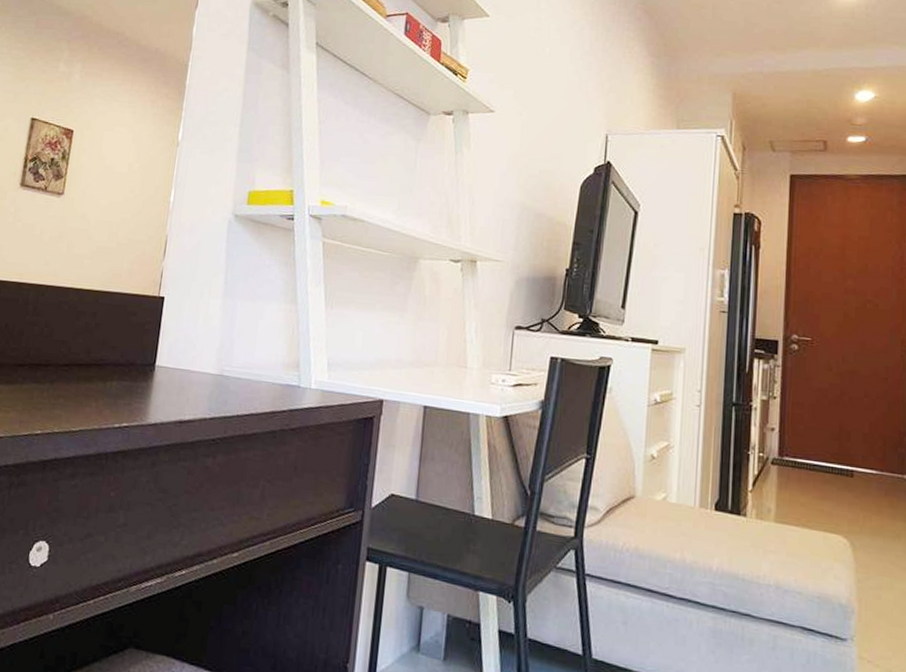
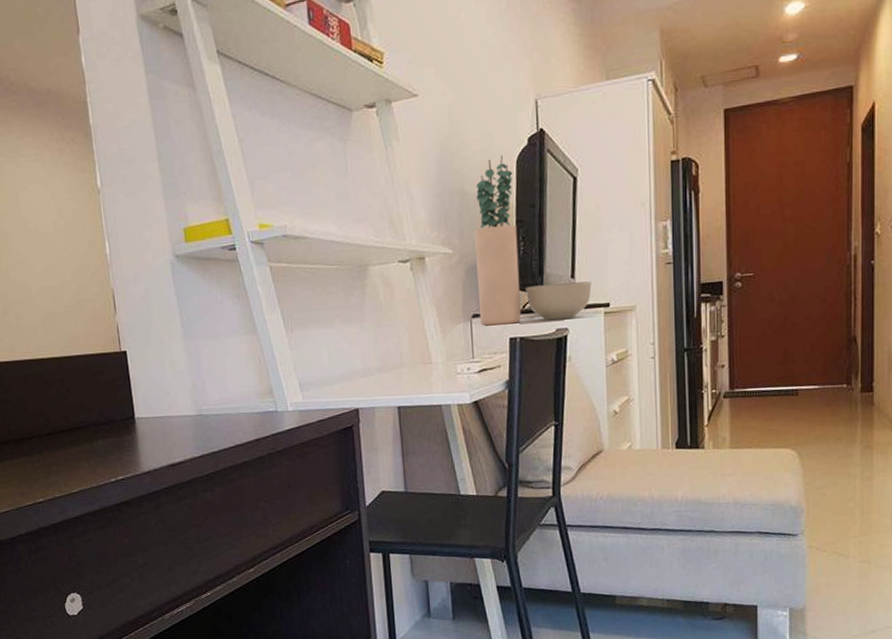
vase: none [522,178,576,344] -> present [474,155,522,326]
bowl: none [573,308,642,349] -> present [526,281,592,320]

